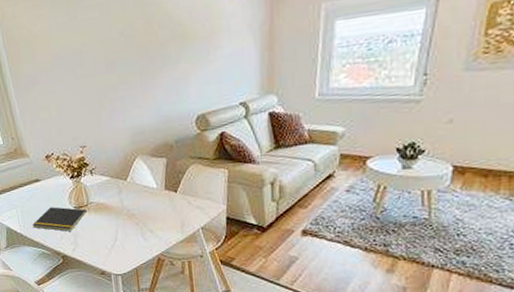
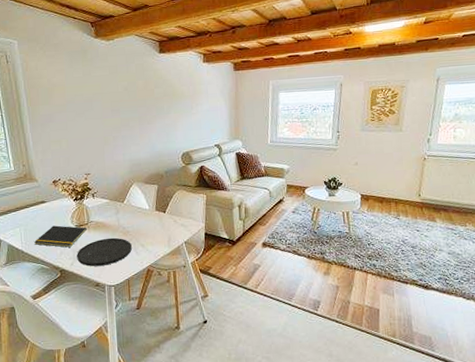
plate: none [78,221,139,253] -> present [77,237,132,266]

